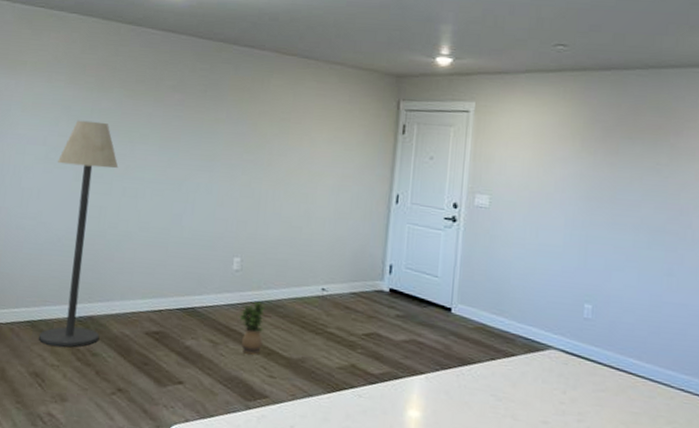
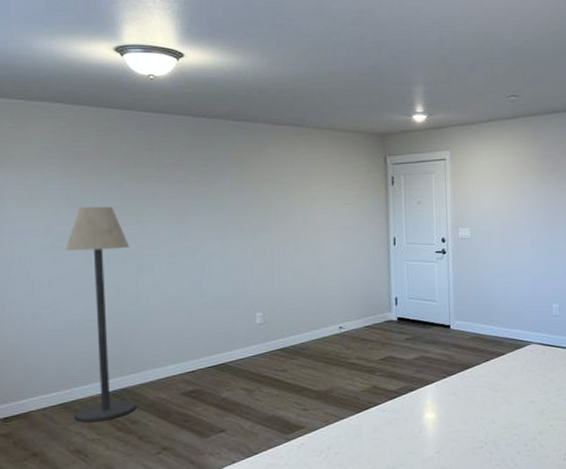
potted plant: present [239,301,265,355] -> none [268,347,294,395]

